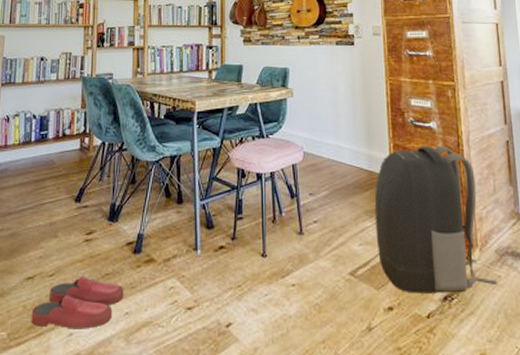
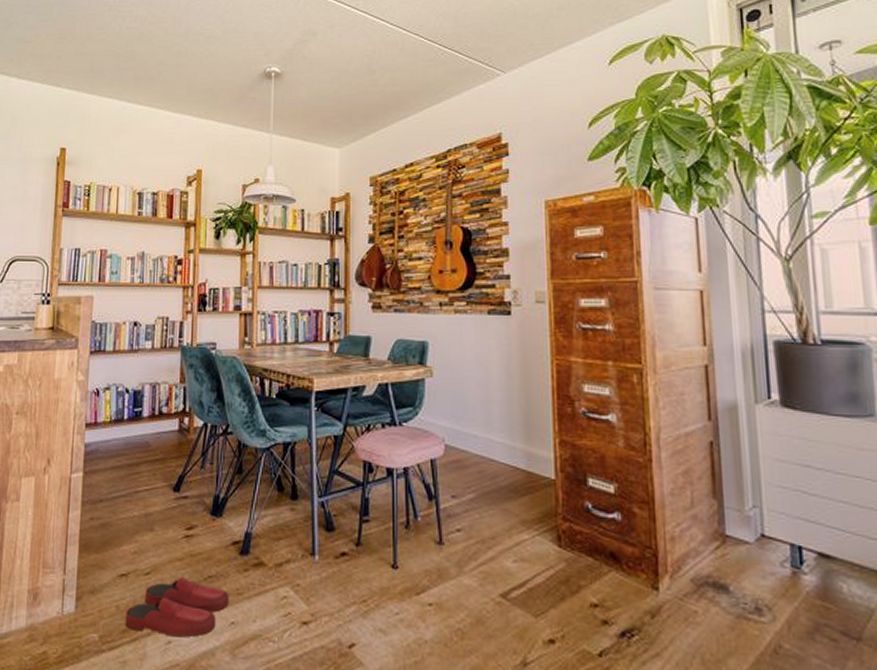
backpack: present [374,146,497,294] -> none [533,443,692,629]

